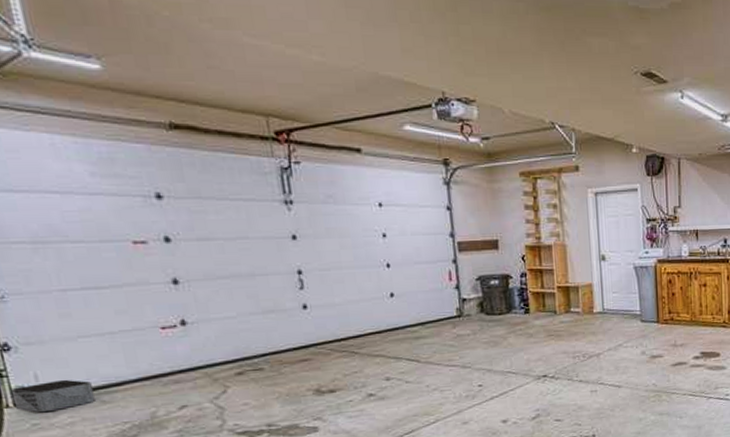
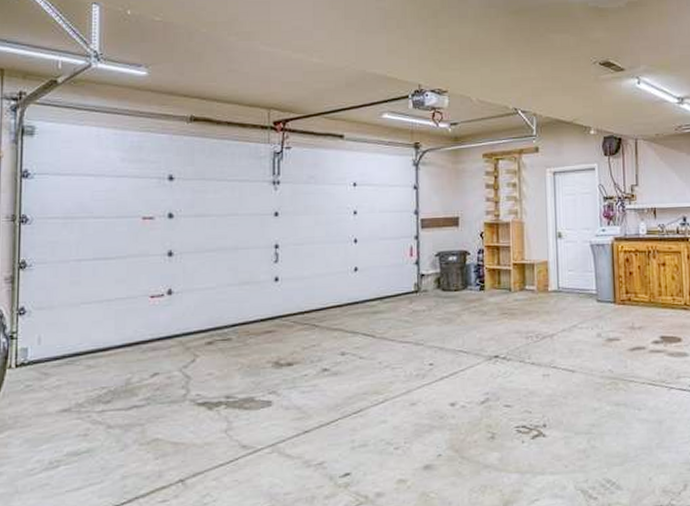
storage bin: present [10,379,95,413] -> none [15,343,83,375]

